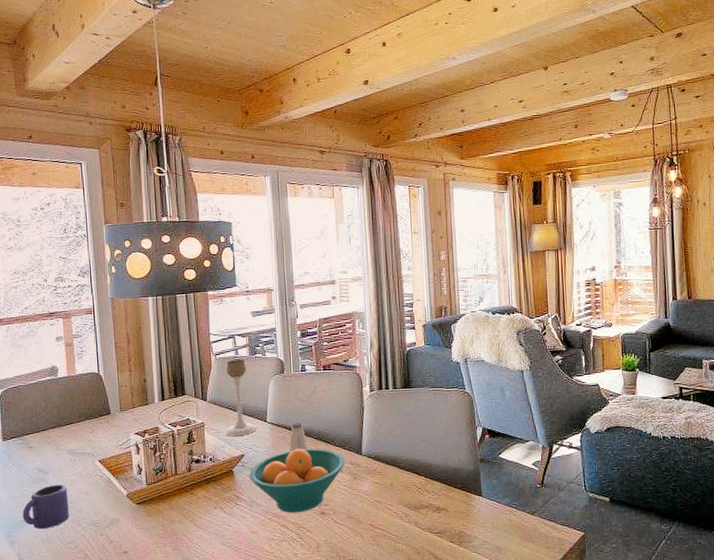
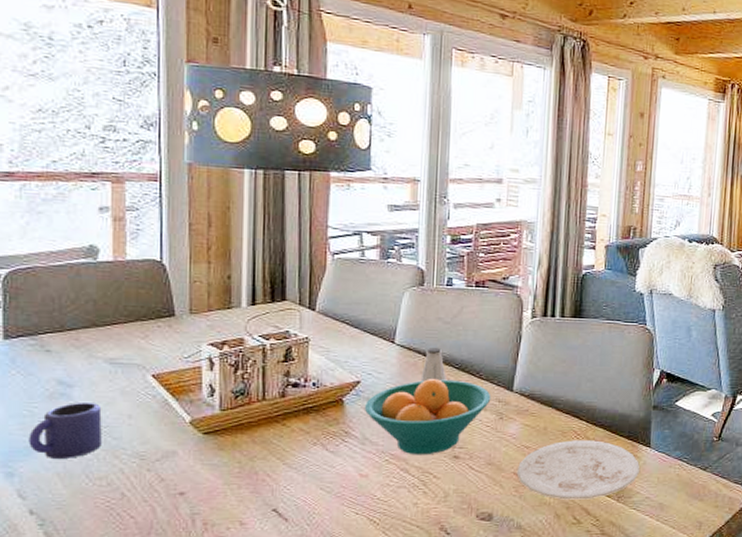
candle holder: present [225,359,257,437] -> none [337,262,380,359]
plate: none [372,493,476,546] -> present [516,440,640,500]

